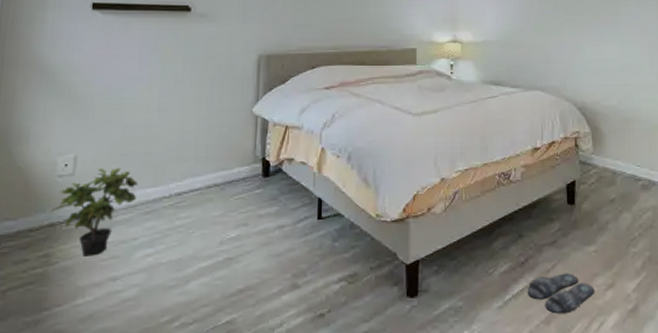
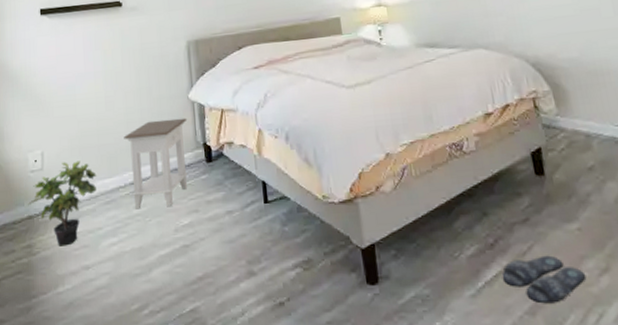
nightstand: none [175,131,247,221] -> present [124,118,188,210]

